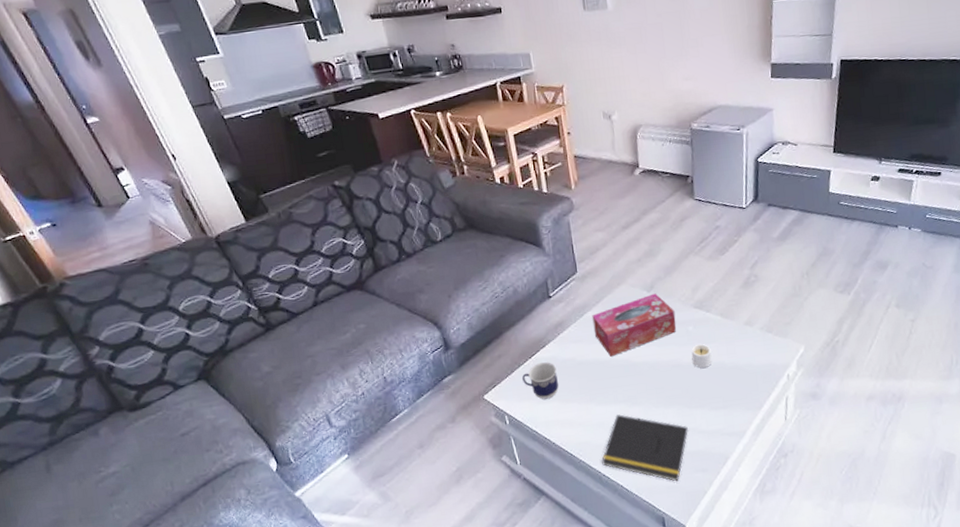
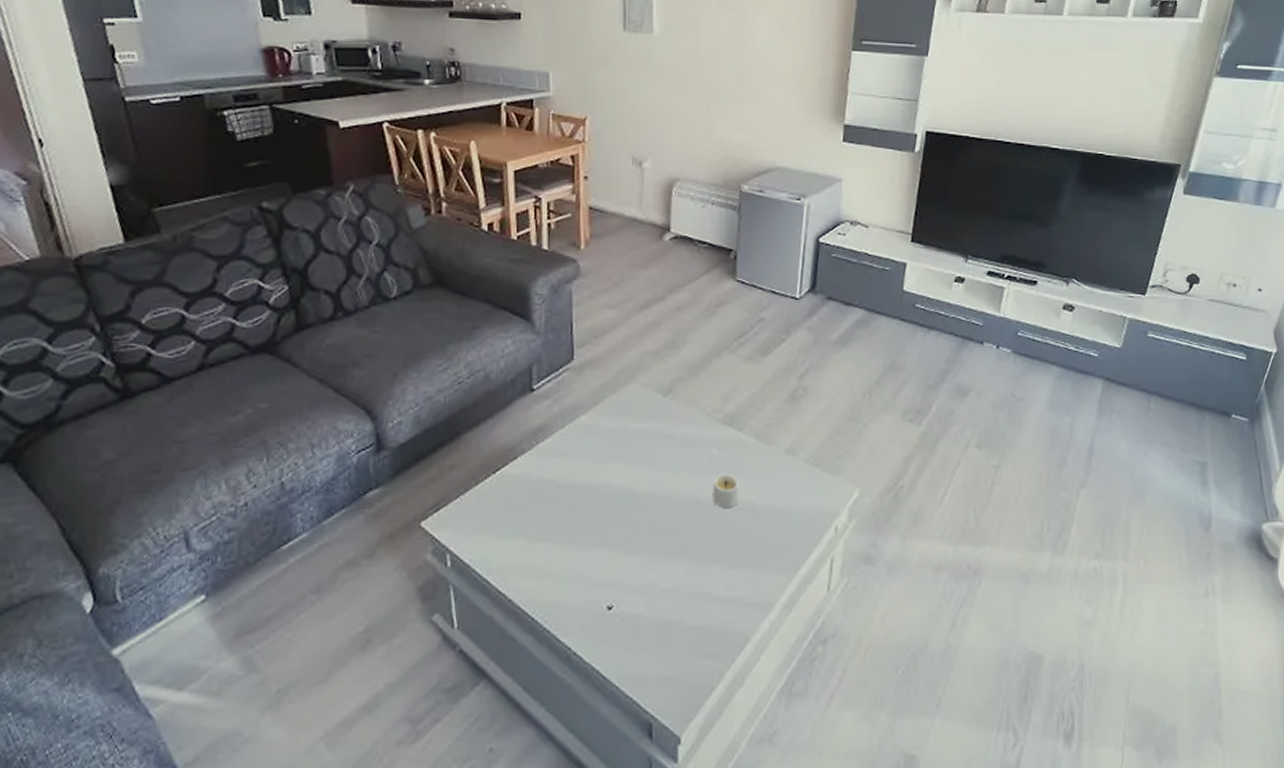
cup: present [522,362,559,400] -> none [479,481,529,534]
tissue box: present [592,293,677,357] -> none [586,399,697,481]
notepad: present [602,414,688,482] -> none [574,565,698,670]

